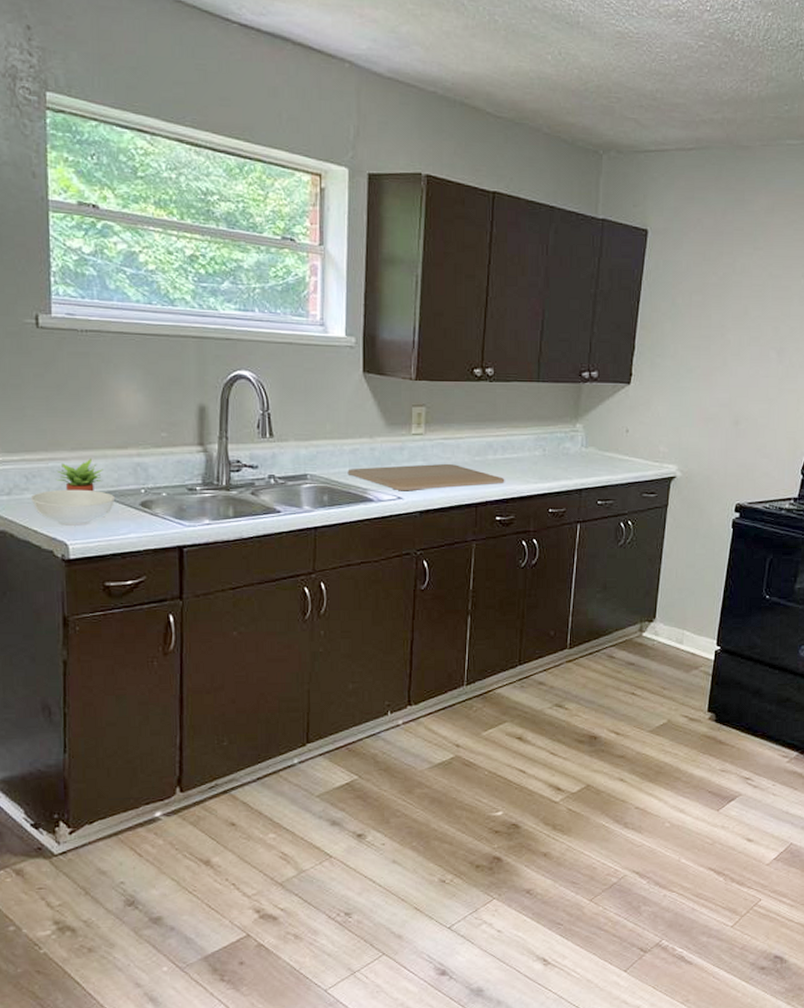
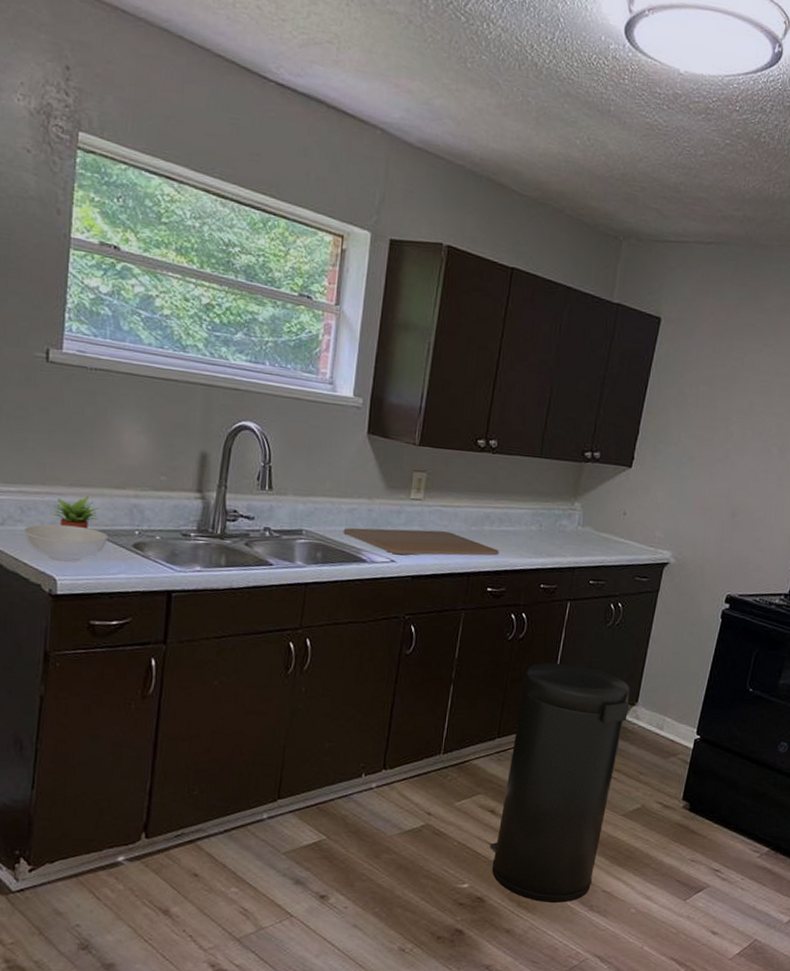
pedal bin: none [520,586,648,823] -> present [490,662,630,903]

